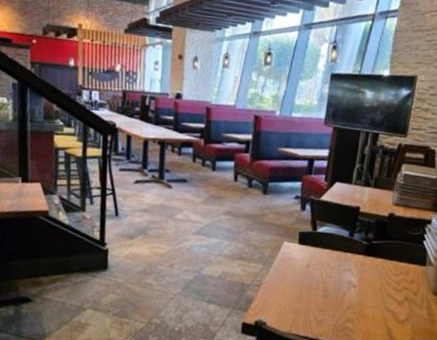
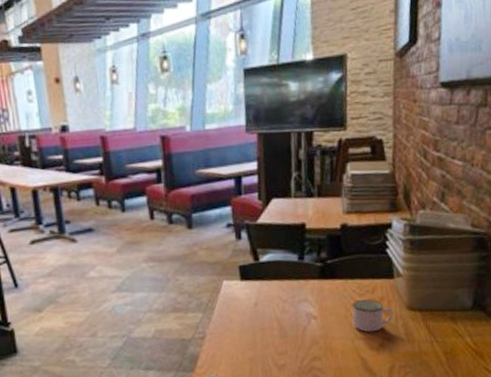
mug: none [385,279,421,308] -> present [352,299,394,333]

